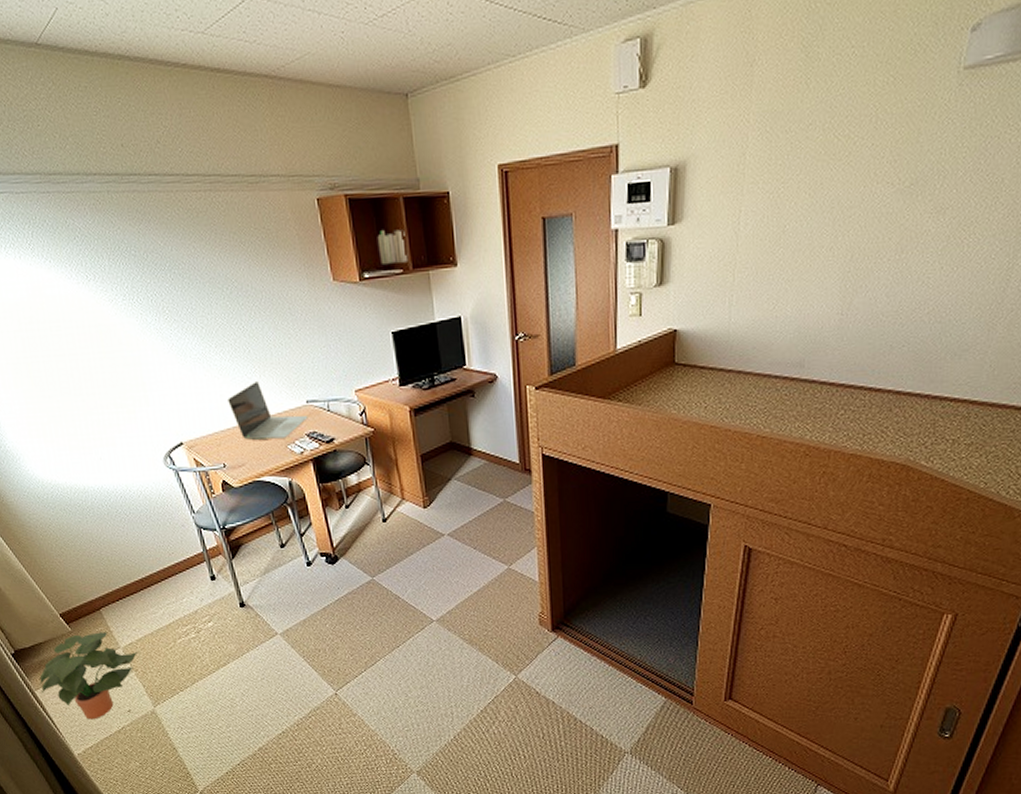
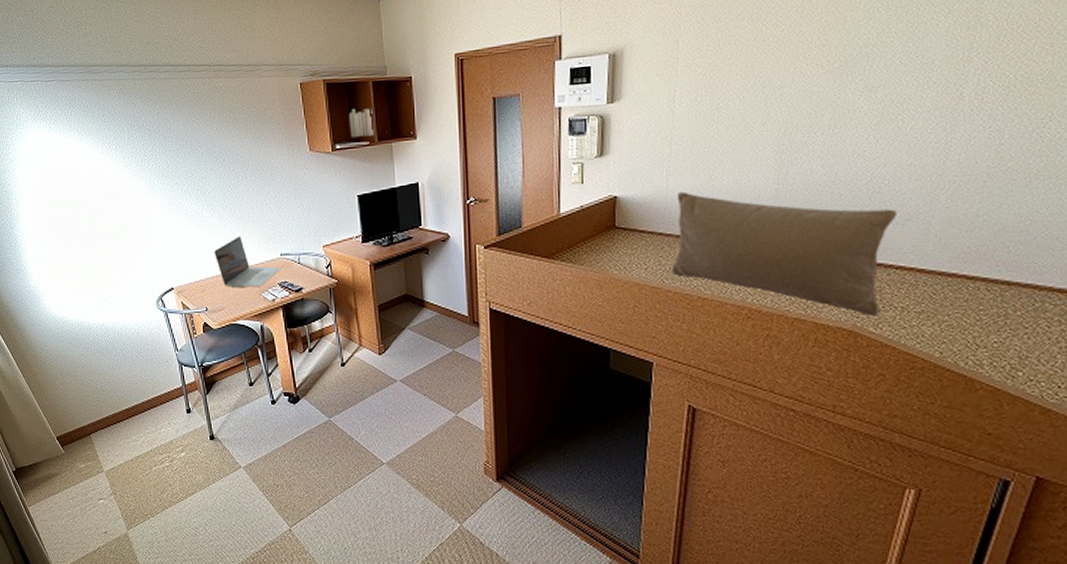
potted plant: present [39,632,139,720] -> none [32,456,119,539]
pillow: none [732,323,957,450] -> present [672,191,898,317]

